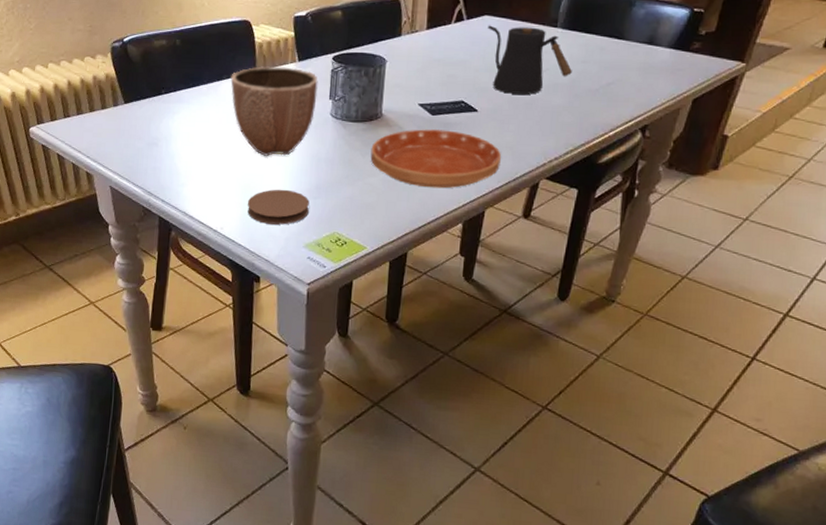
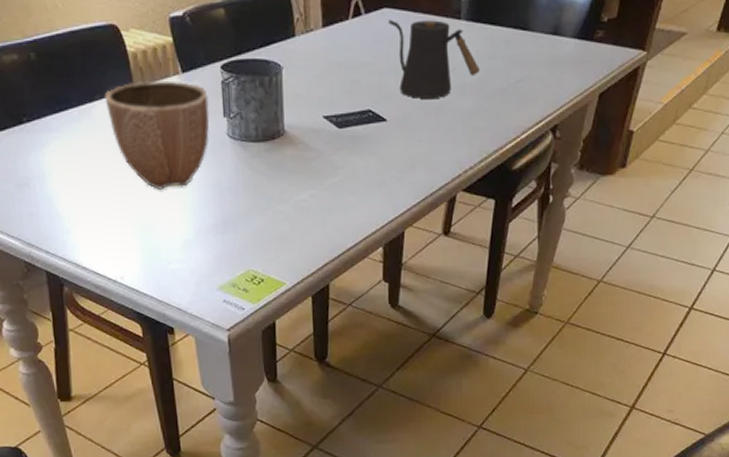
coaster: present [247,189,309,225] -> none [146,226,218,268]
saucer: present [370,129,502,189] -> none [277,144,416,211]

